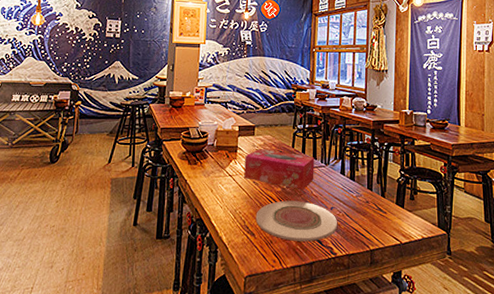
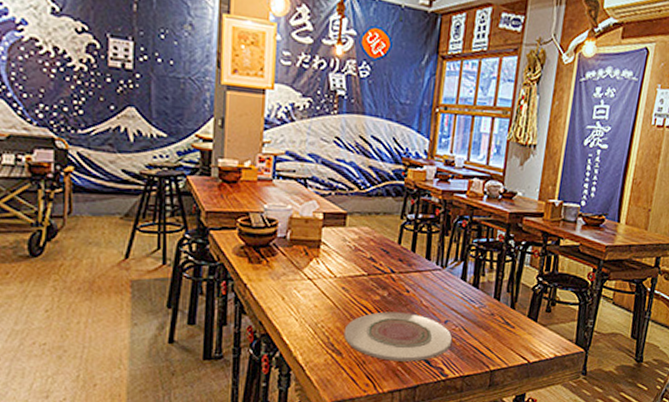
tissue box: present [244,149,315,190] -> none [329,245,428,299]

